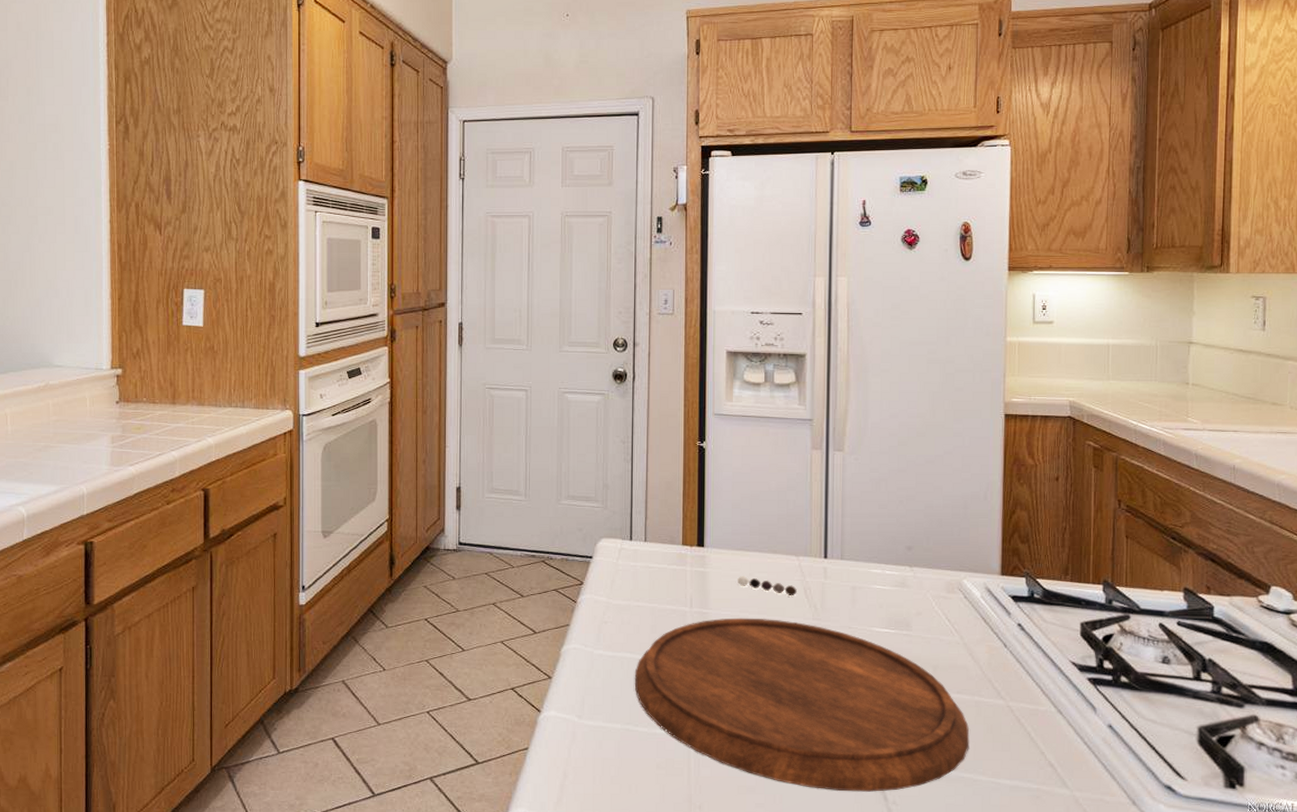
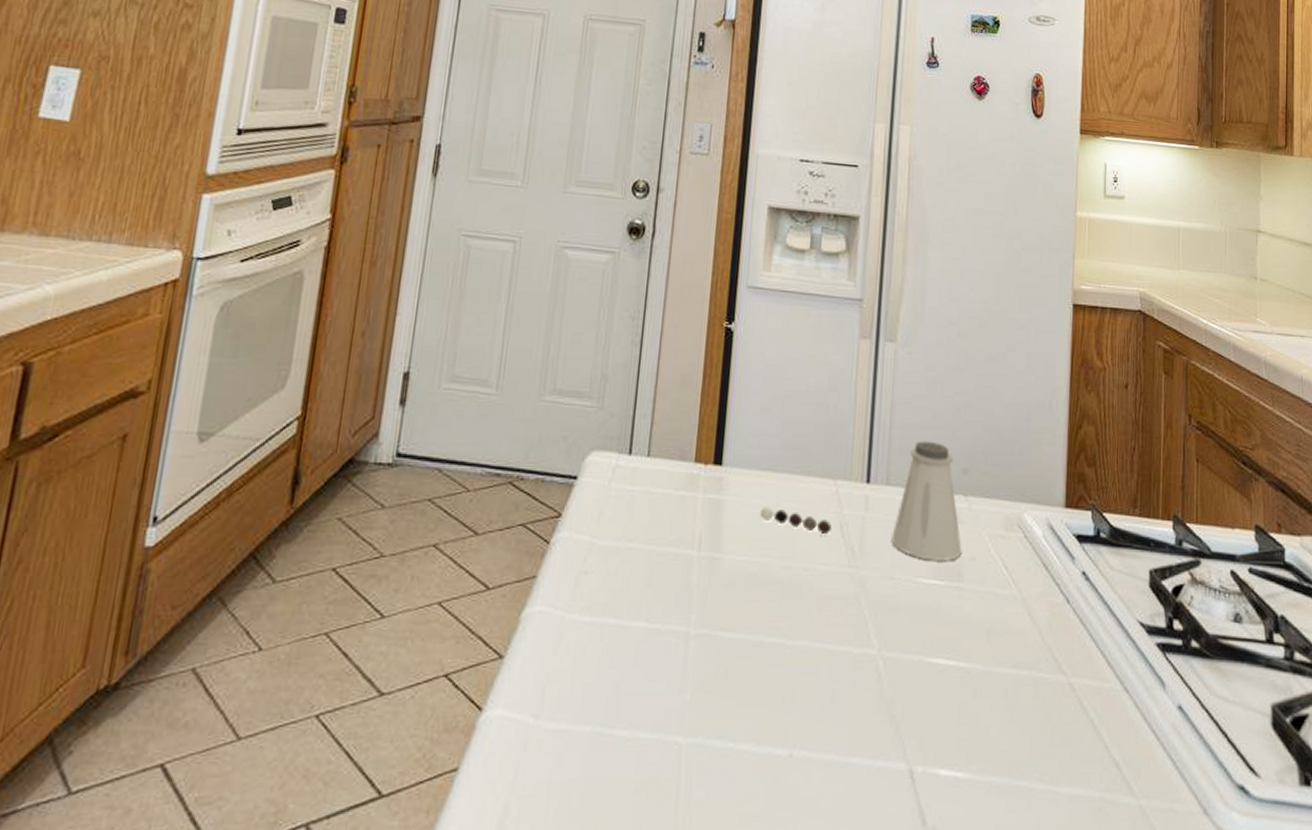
cutting board: present [634,618,970,792] -> none [616,565,1025,814]
saltshaker: none [848,526,910,615] -> present [891,441,962,561]

